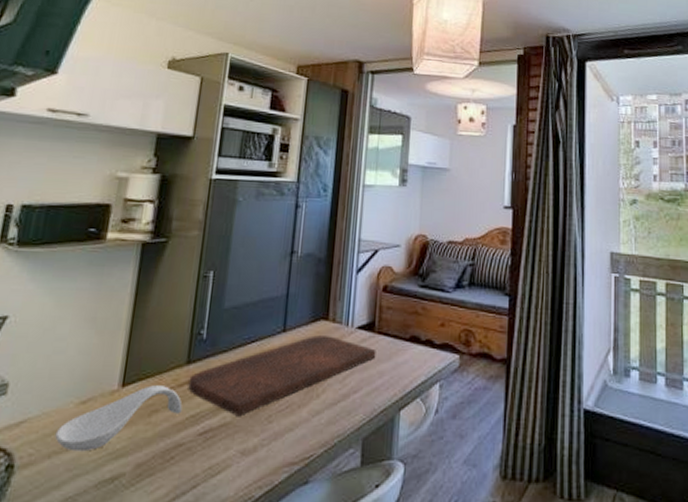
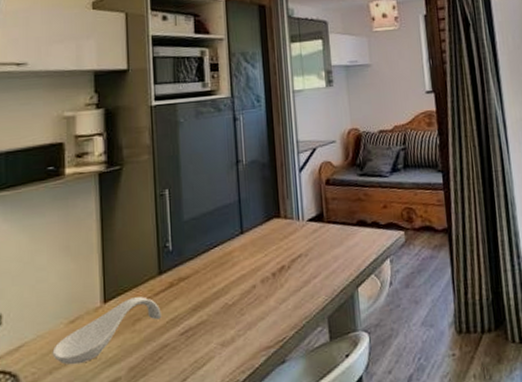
cutting board: present [188,335,376,417] -> none [163,231,329,314]

